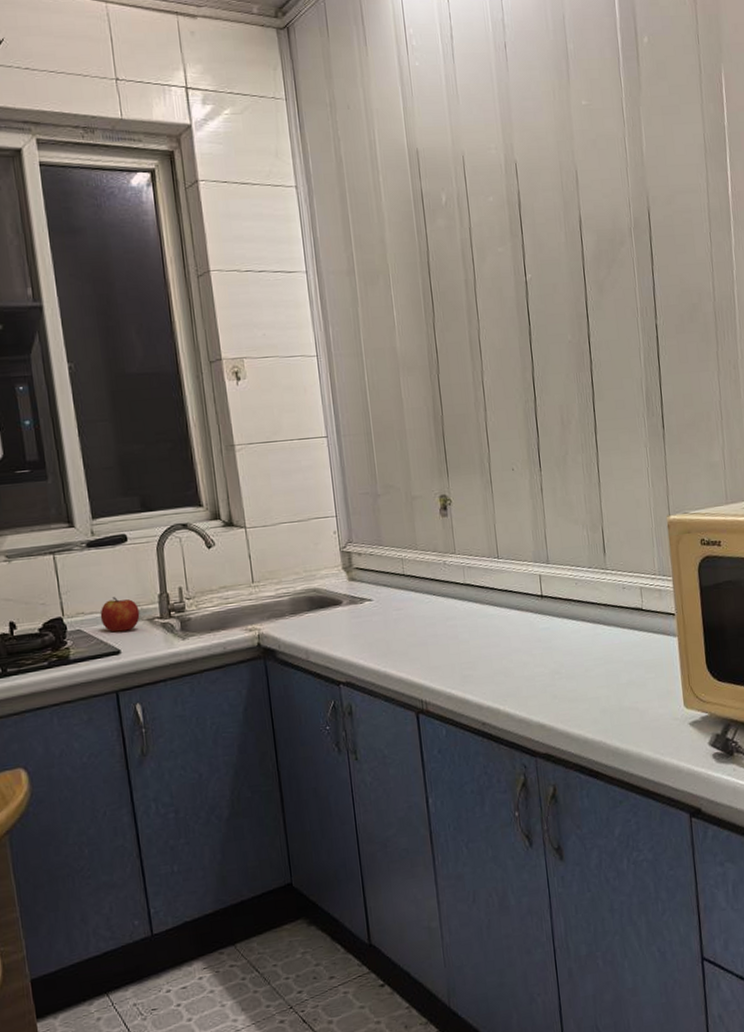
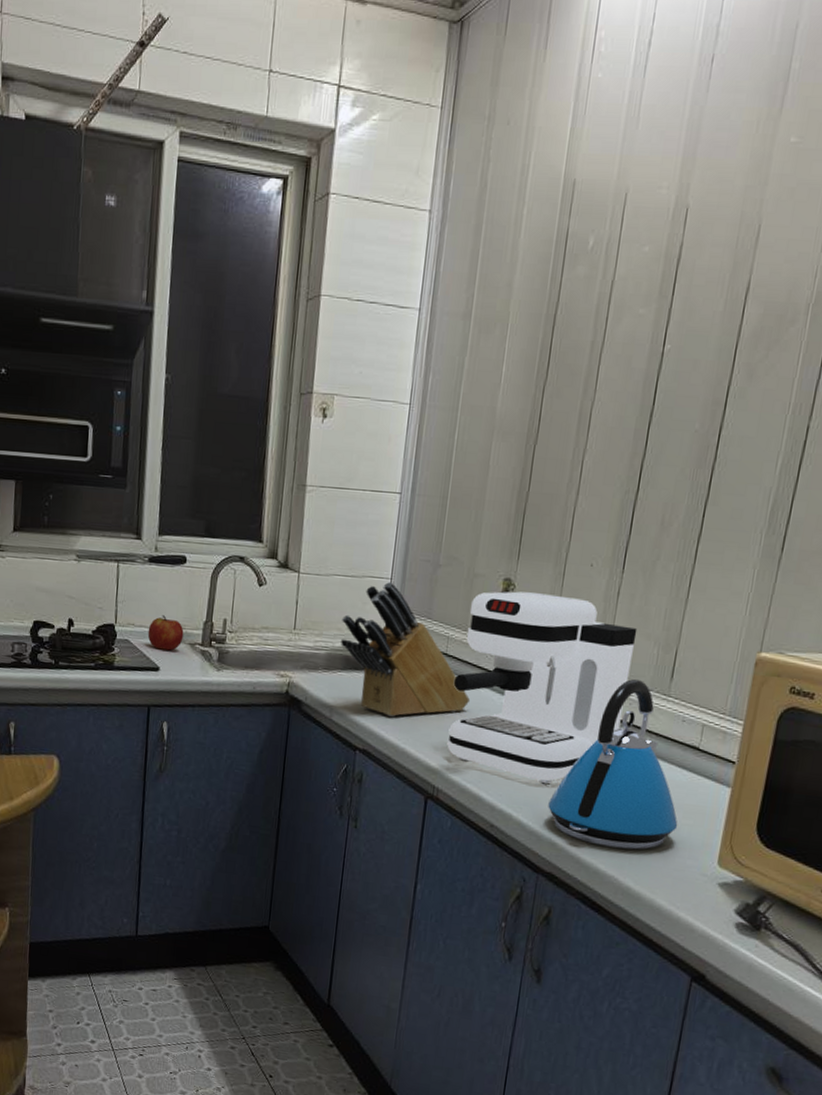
knife block: none [298,518,436,646] -> present [341,581,471,718]
coffee maker: none [416,500,573,673] -> present [447,591,638,785]
kettle: none [528,560,643,717] -> present [548,678,678,850]

